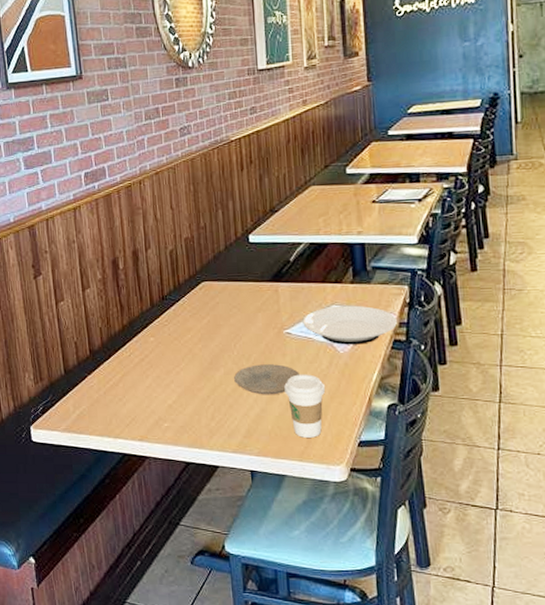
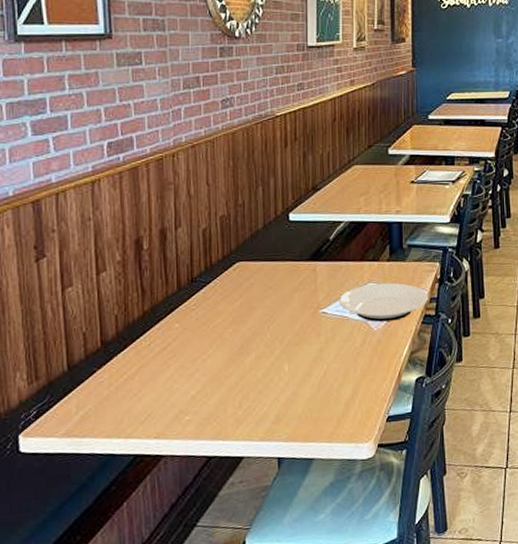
plate: present [233,364,301,395] -> none [264,345,334,378]
coffee cup: present [284,374,326,438] -> none [317,353,358,418]

